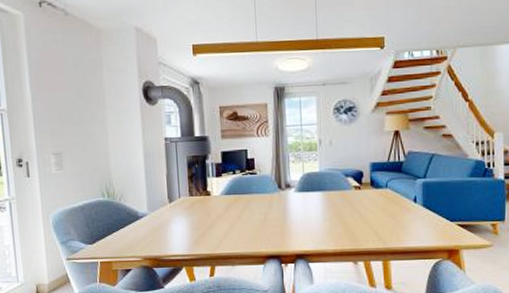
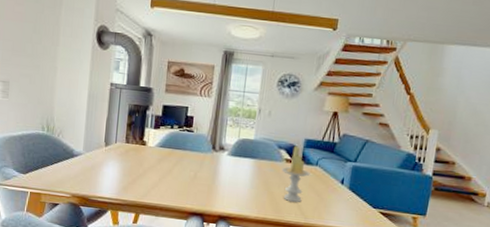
candle: none [352,171,381,229] -> present [281,145,310,203]

